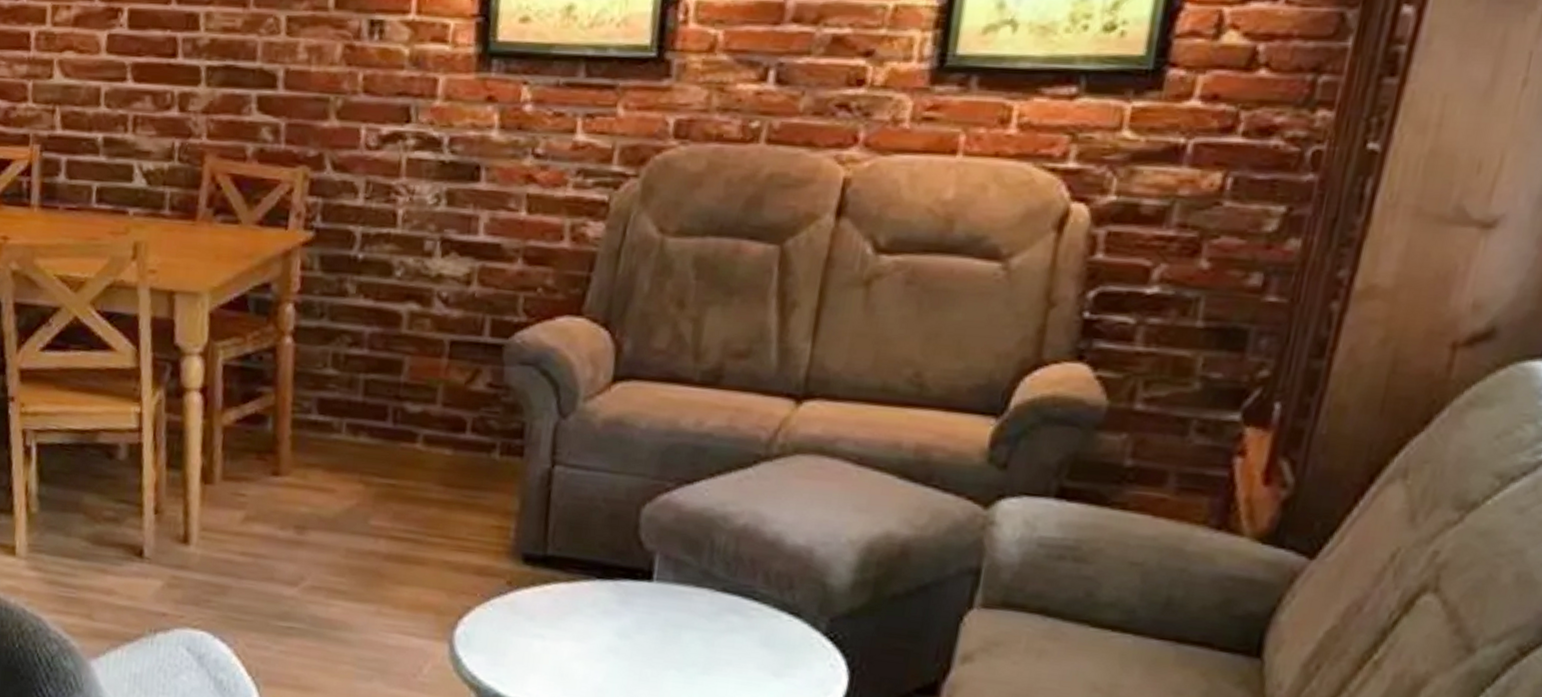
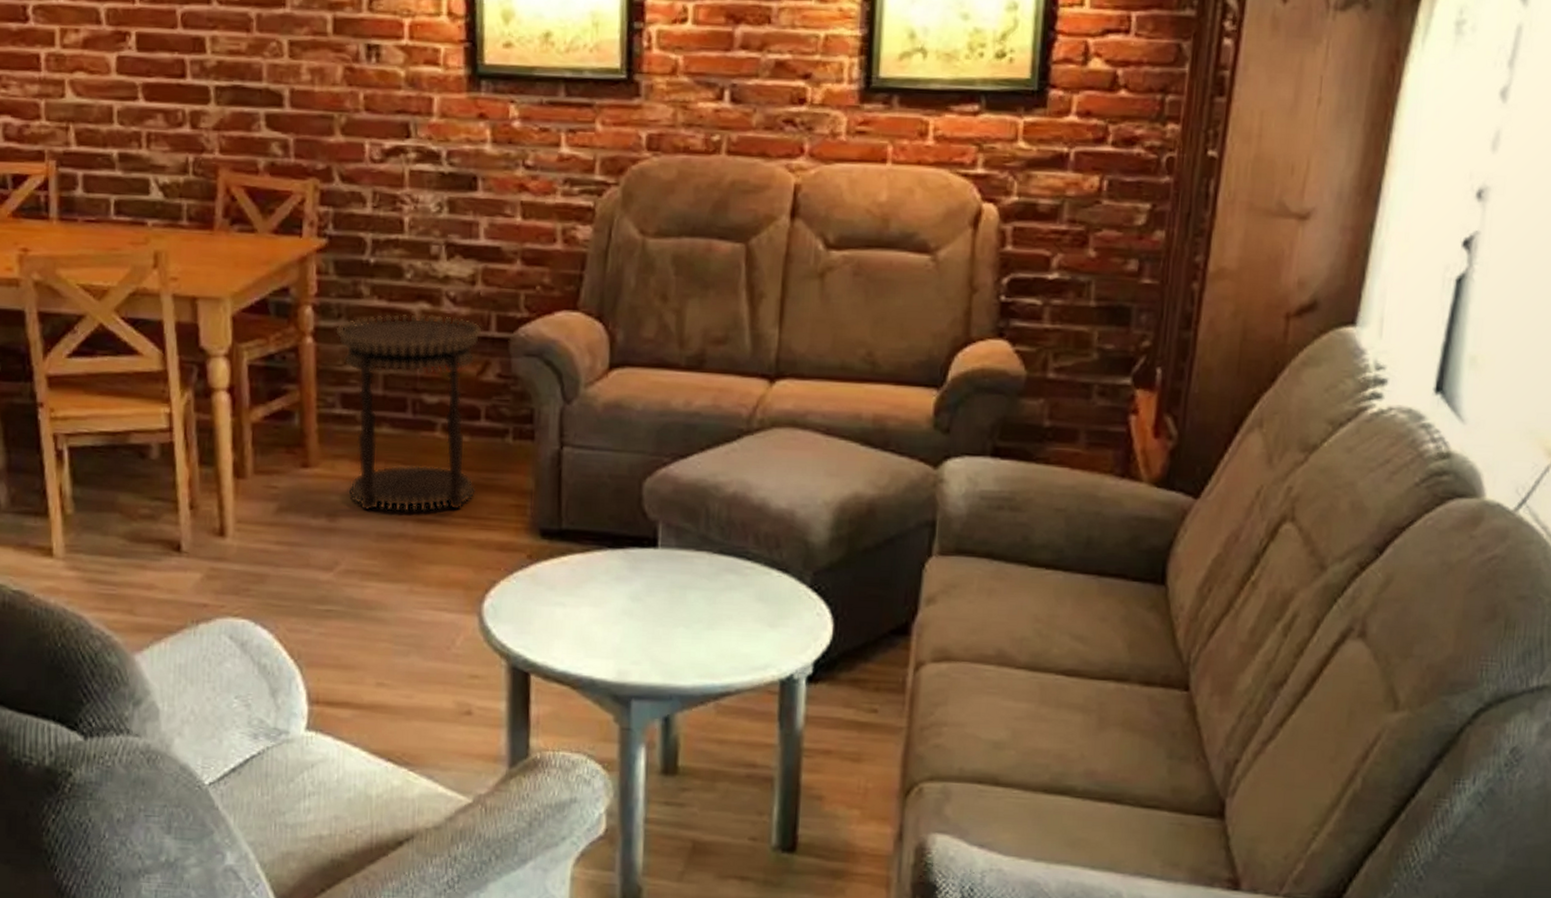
side table: none [317,316,476,529] -> present [336,315,483,512]

